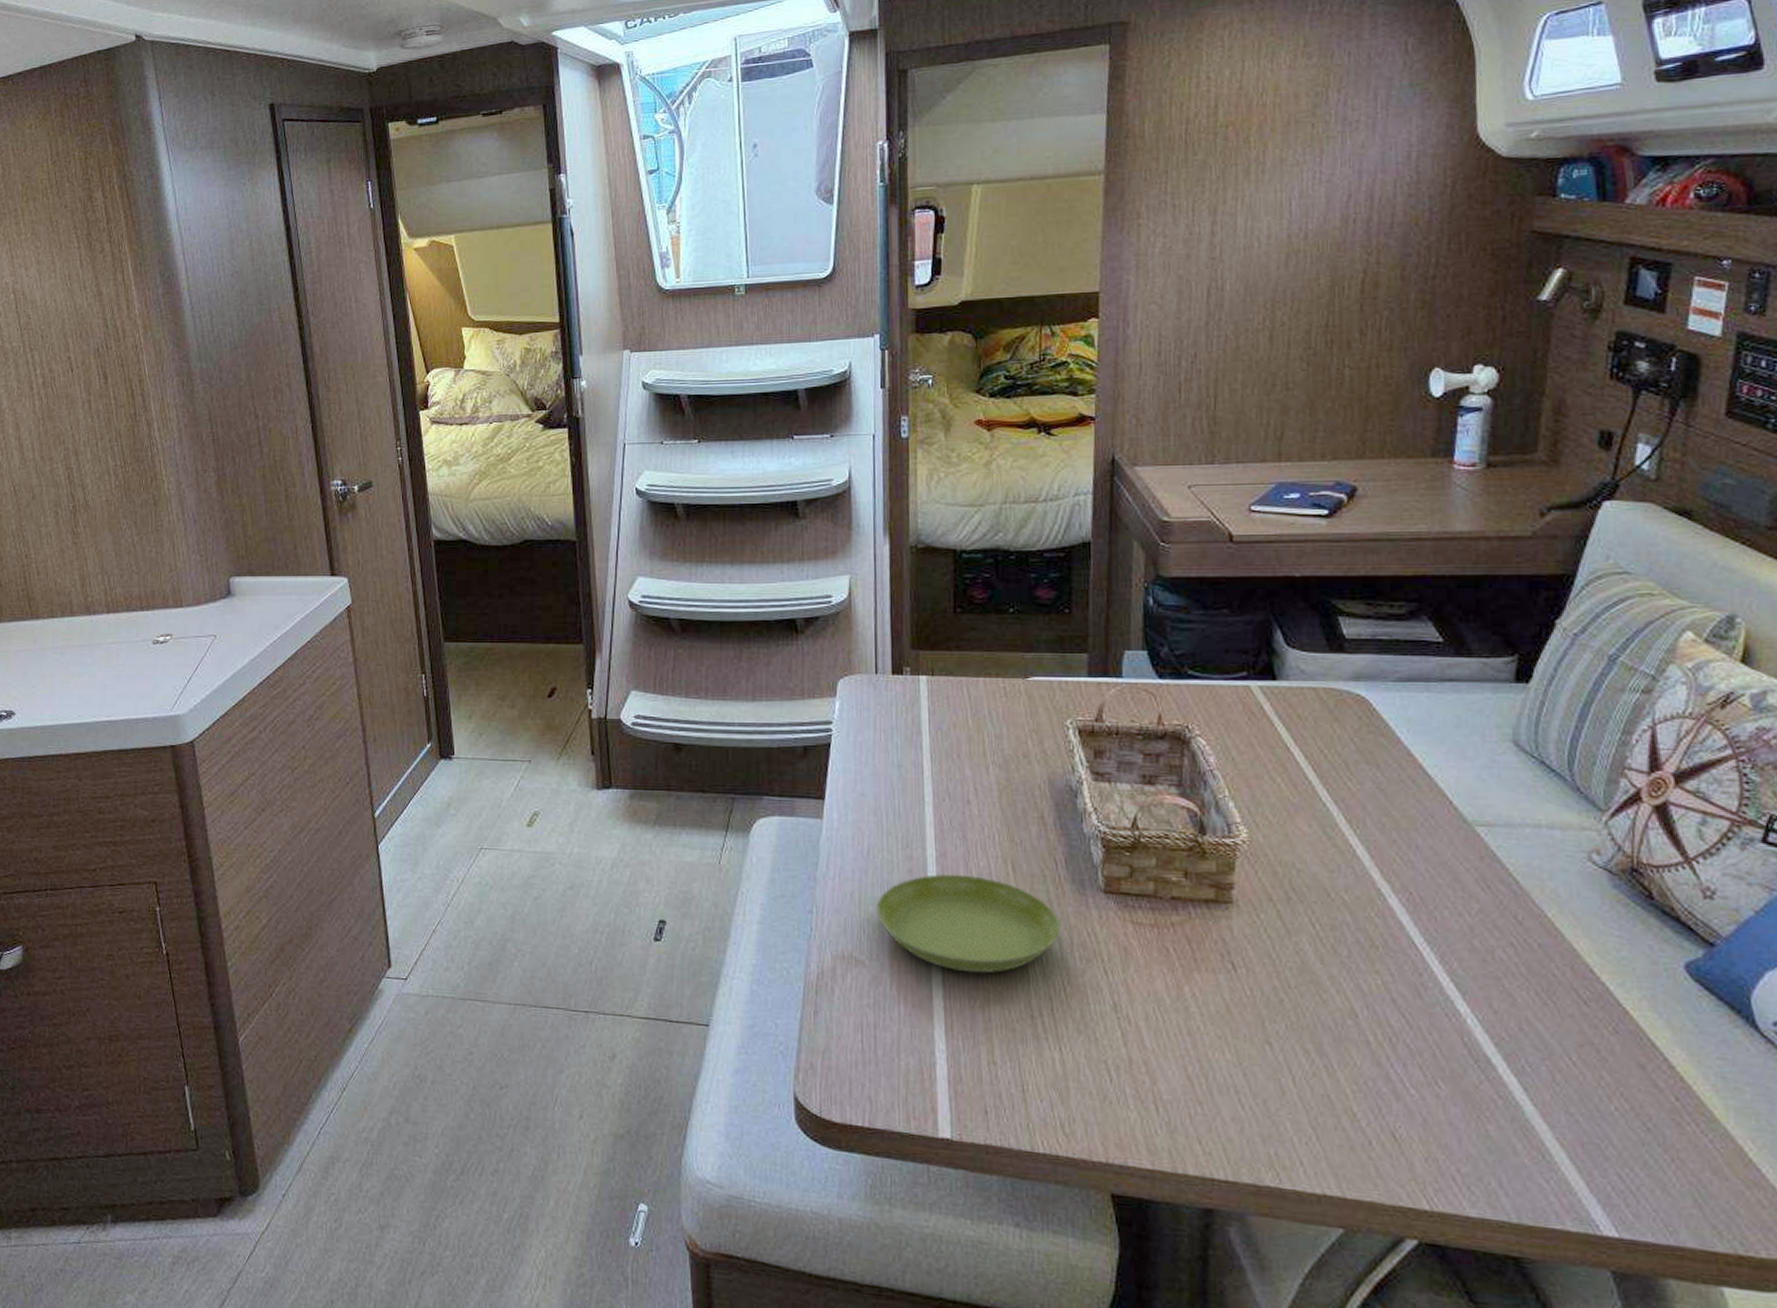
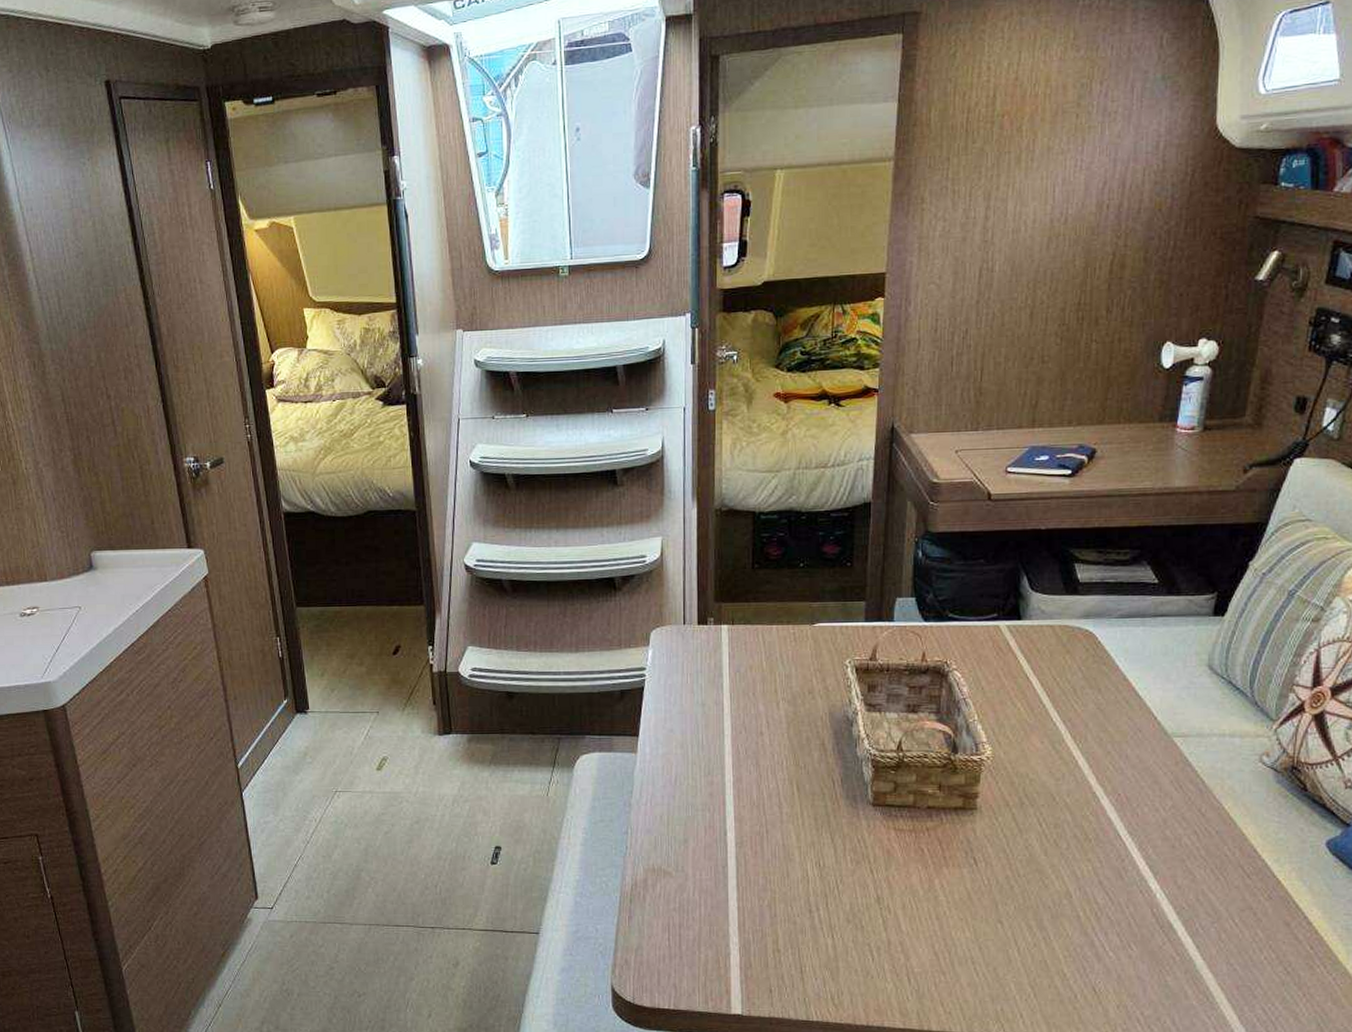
saucer: present [876,873,1061,974] -> none [682,795,836,878]

